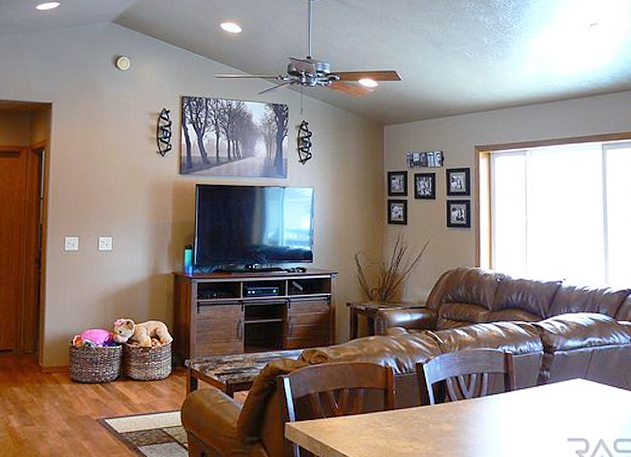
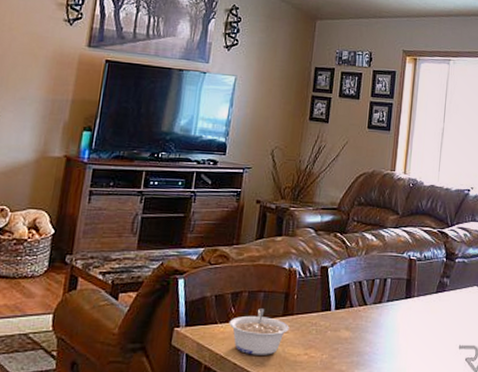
legume: none [334,404,392,447] -> present [229,309,289,355]

